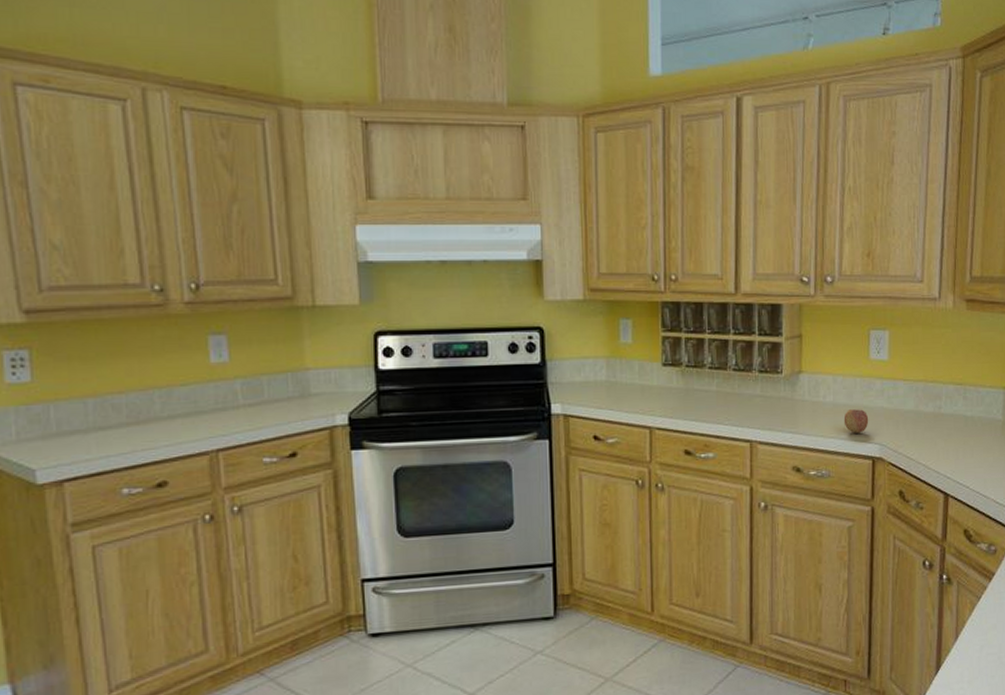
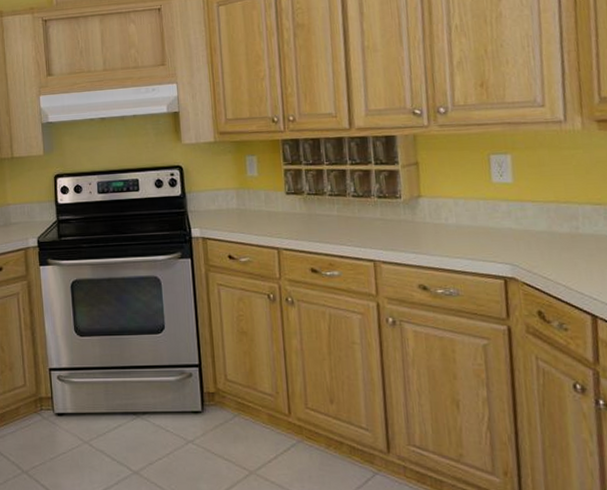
fruit: present [843,409,869,434] -> none [469,230,497,254]

